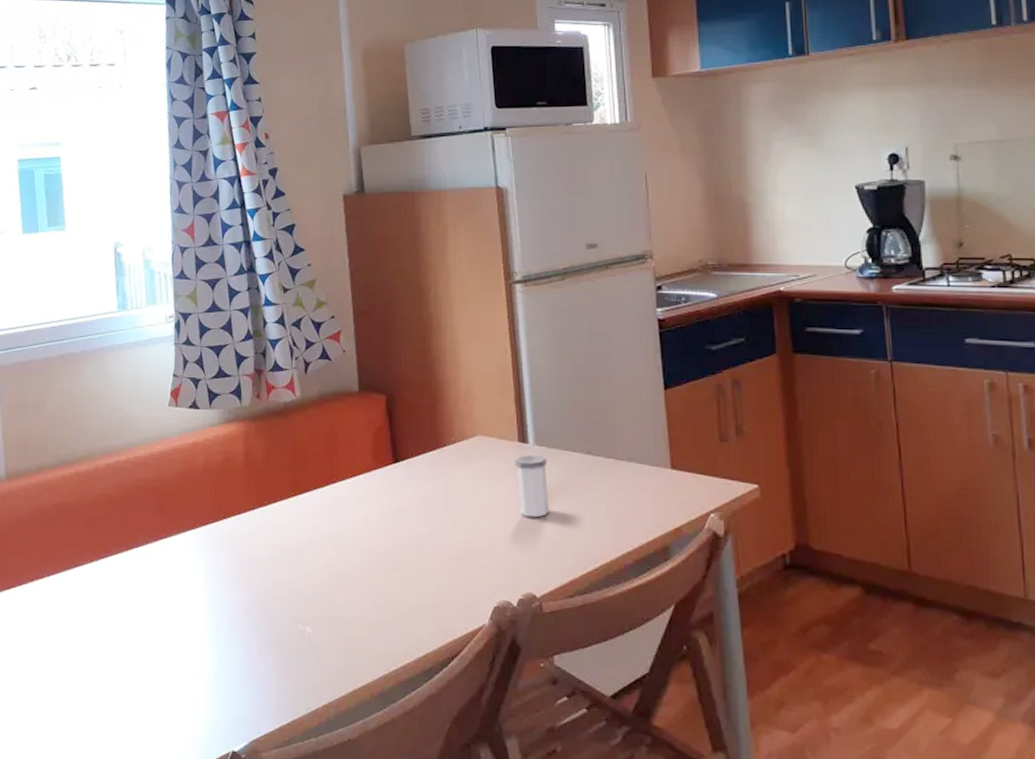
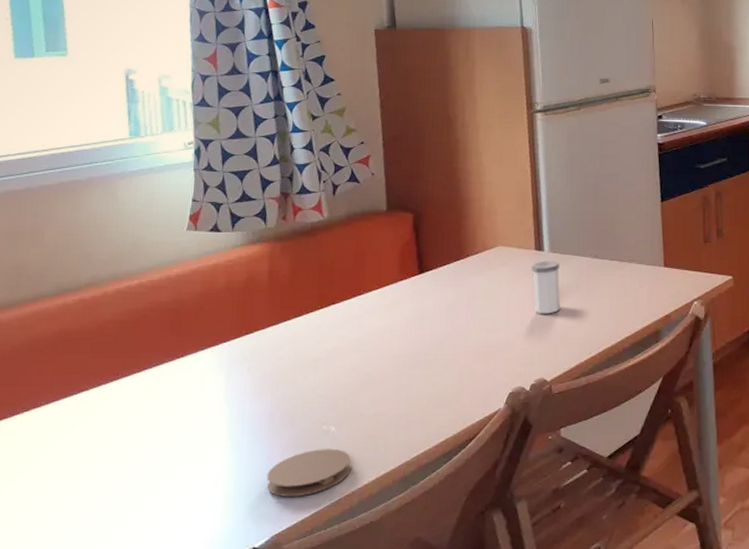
coaster: none [244,650,328,701] -> present [266,448,351,497]

